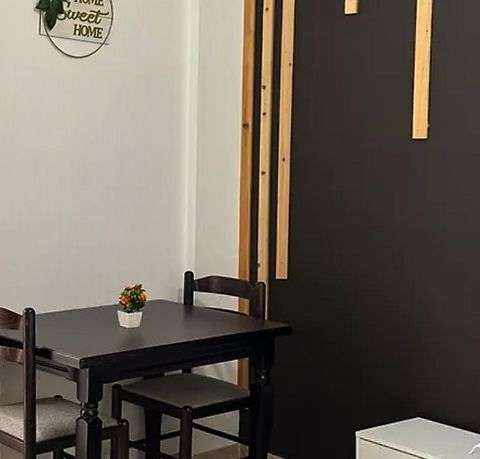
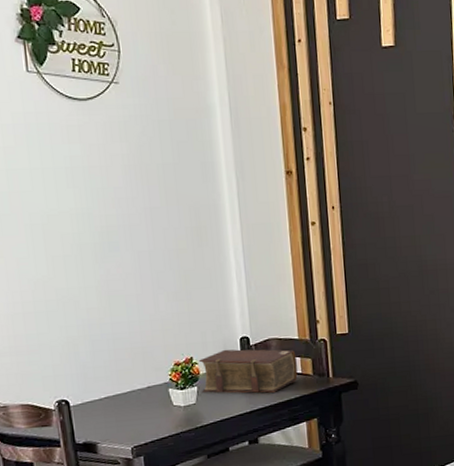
bible: none [146,281,235,327] -> present [198,349,298,393]

